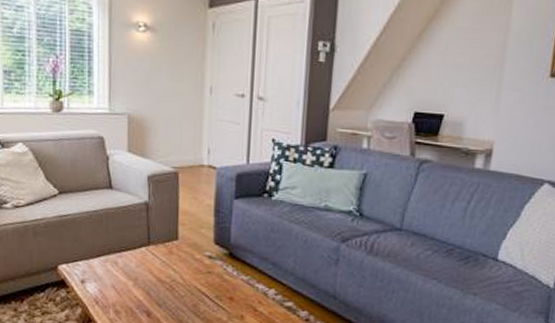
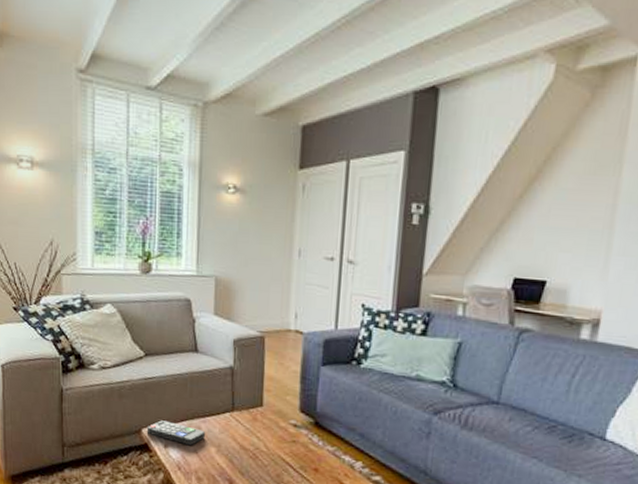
remote control: none [63,256,123,281] -> present [146,420,206,446]

